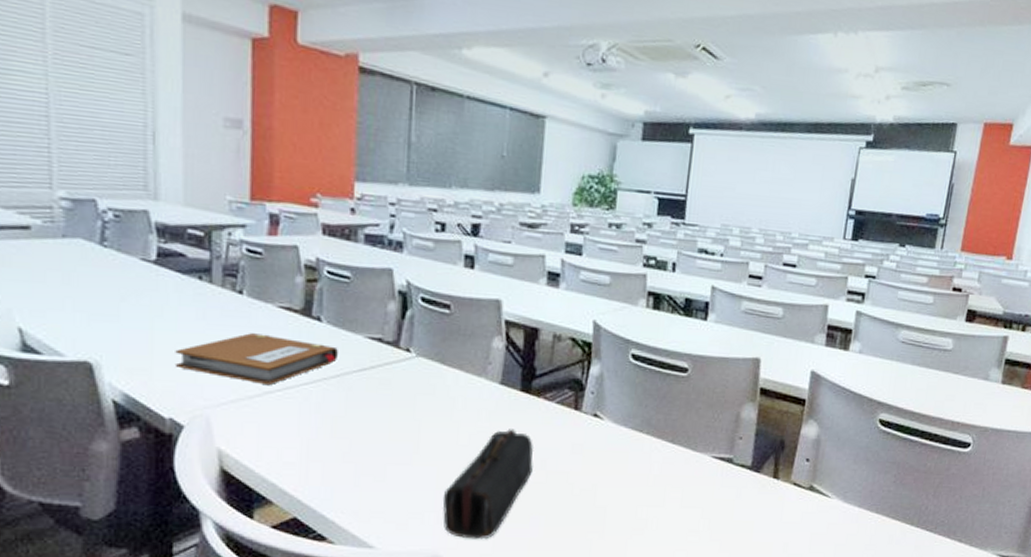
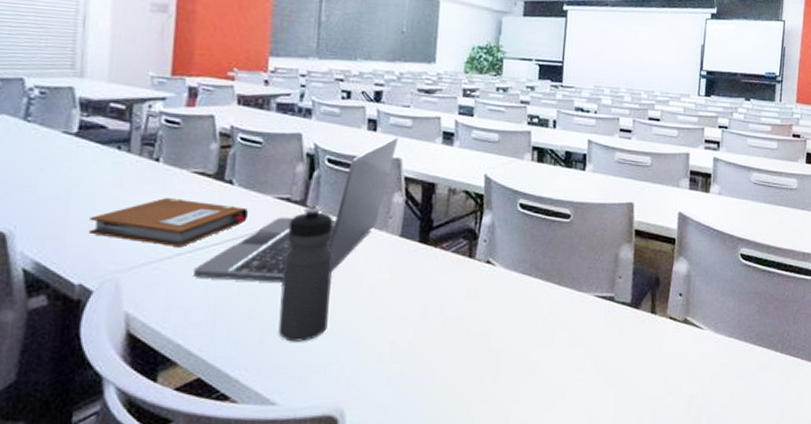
laptop: none [283,276,499,426] -> present [192,137,399,282]
water bottle: none [373,349,429,487] -> present [278,207,334,342]
pencil case: present [442,429,534,540] -> none [344,279,432,390]

